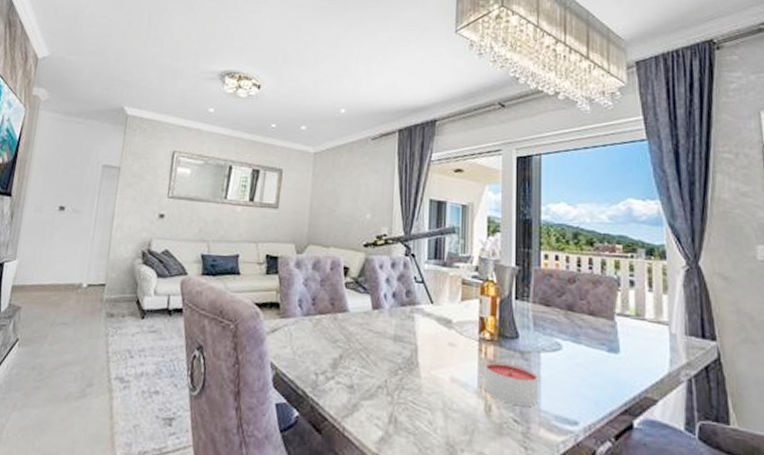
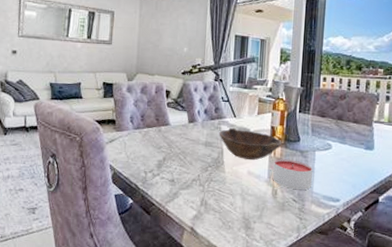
bowl: none [411,316,495,363] -> present [219,127,282,161]

